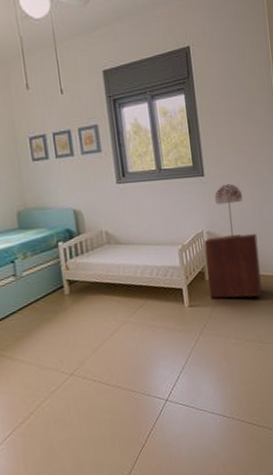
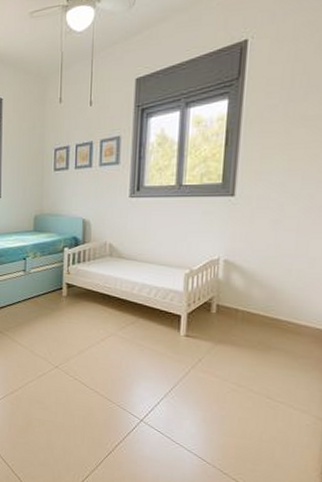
nightstand: present [203,233,262,299] -> none [214,267,294,348]
table lamp: present [214,184,243,239] -> none [242,208,284,272]

